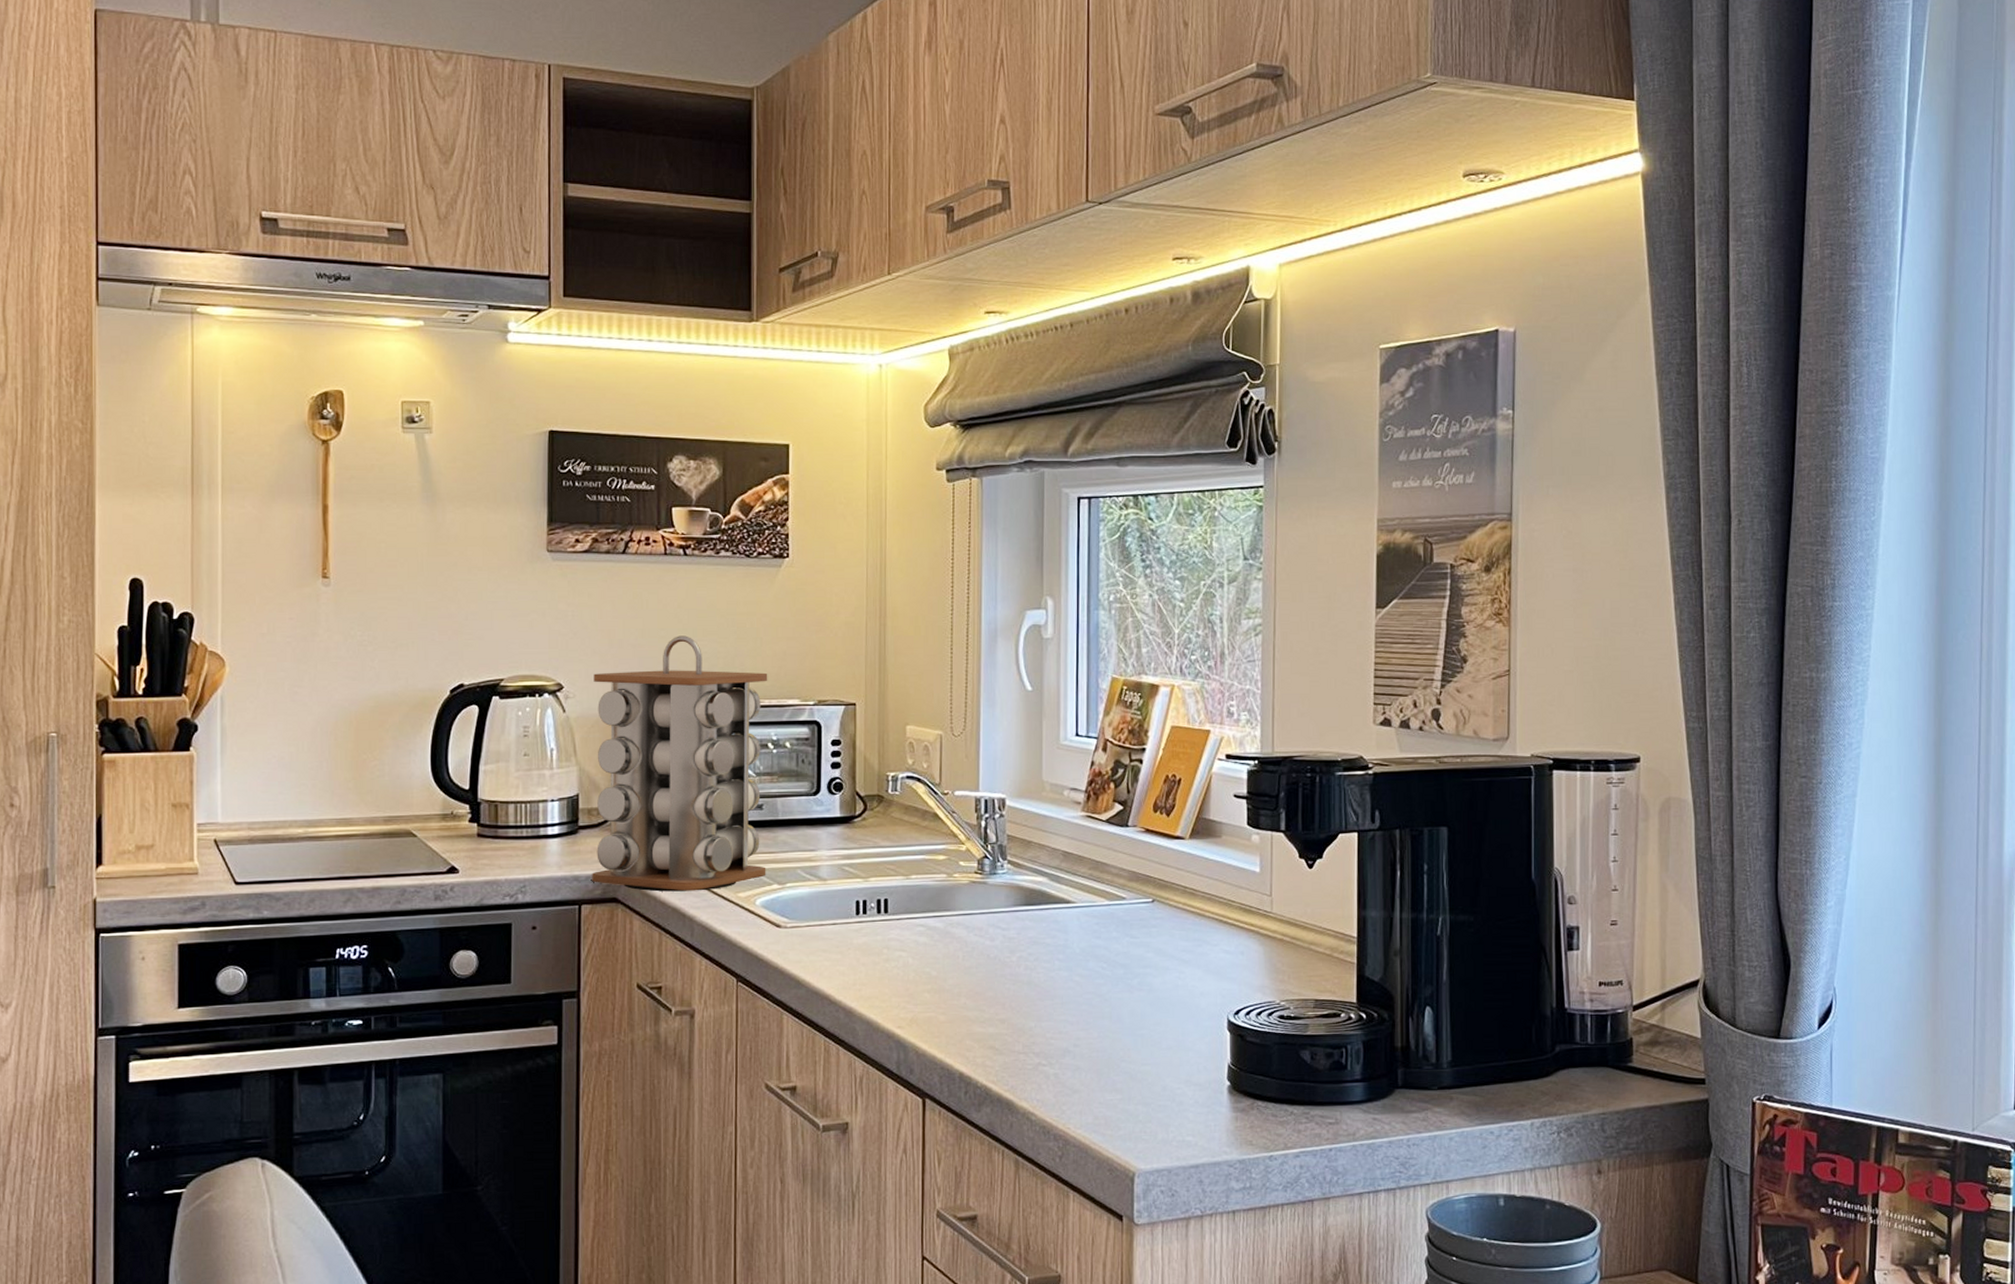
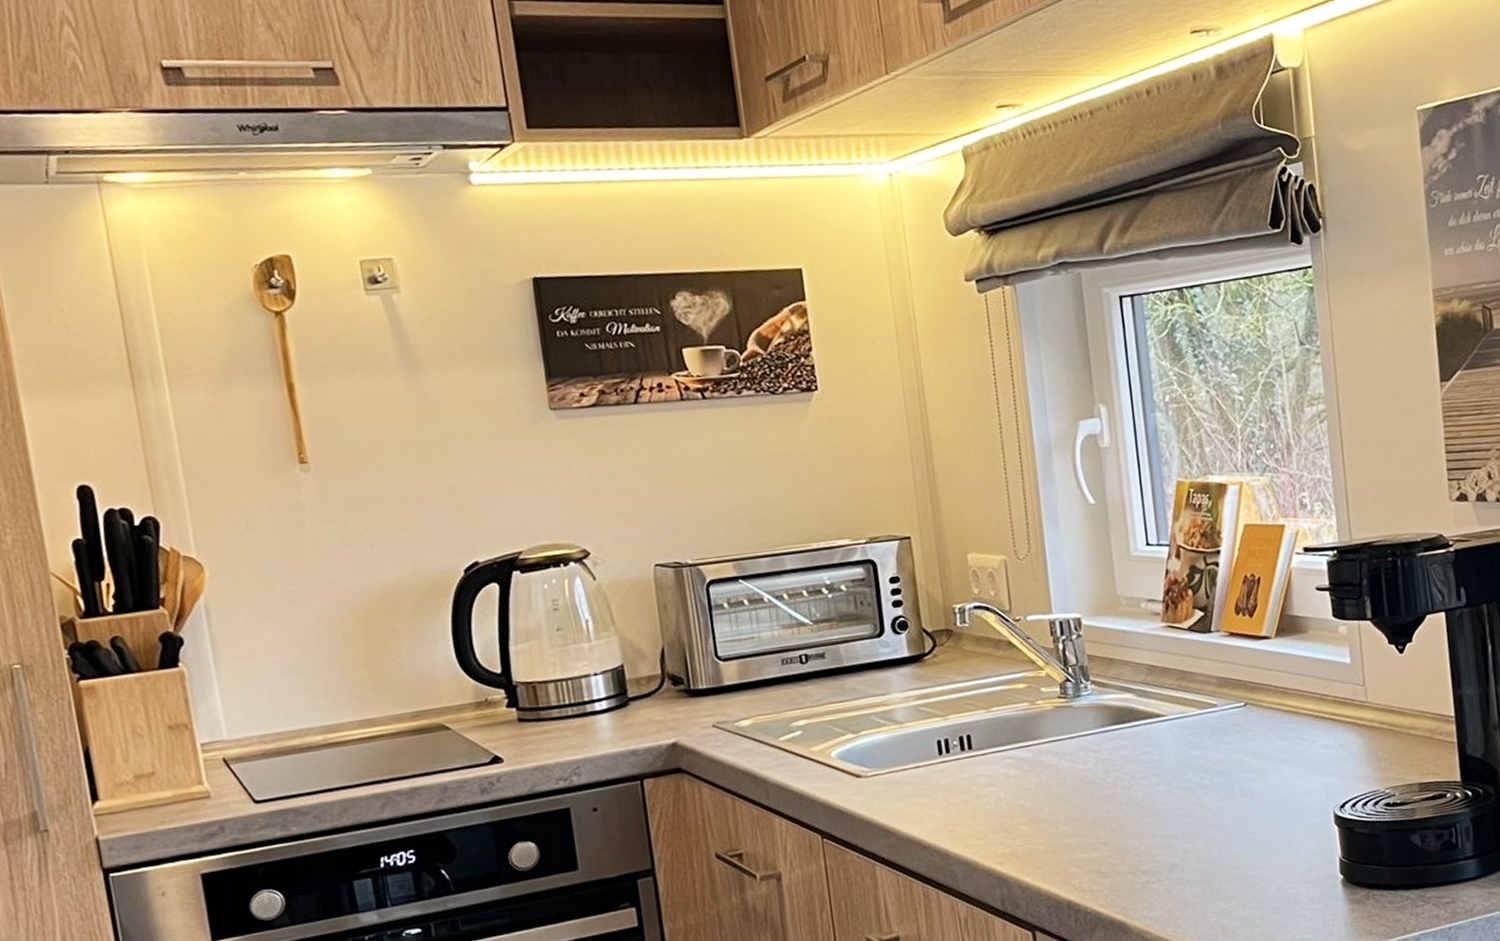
spice rack: present [592,635,768,892] -> none [621,484,838,757]

